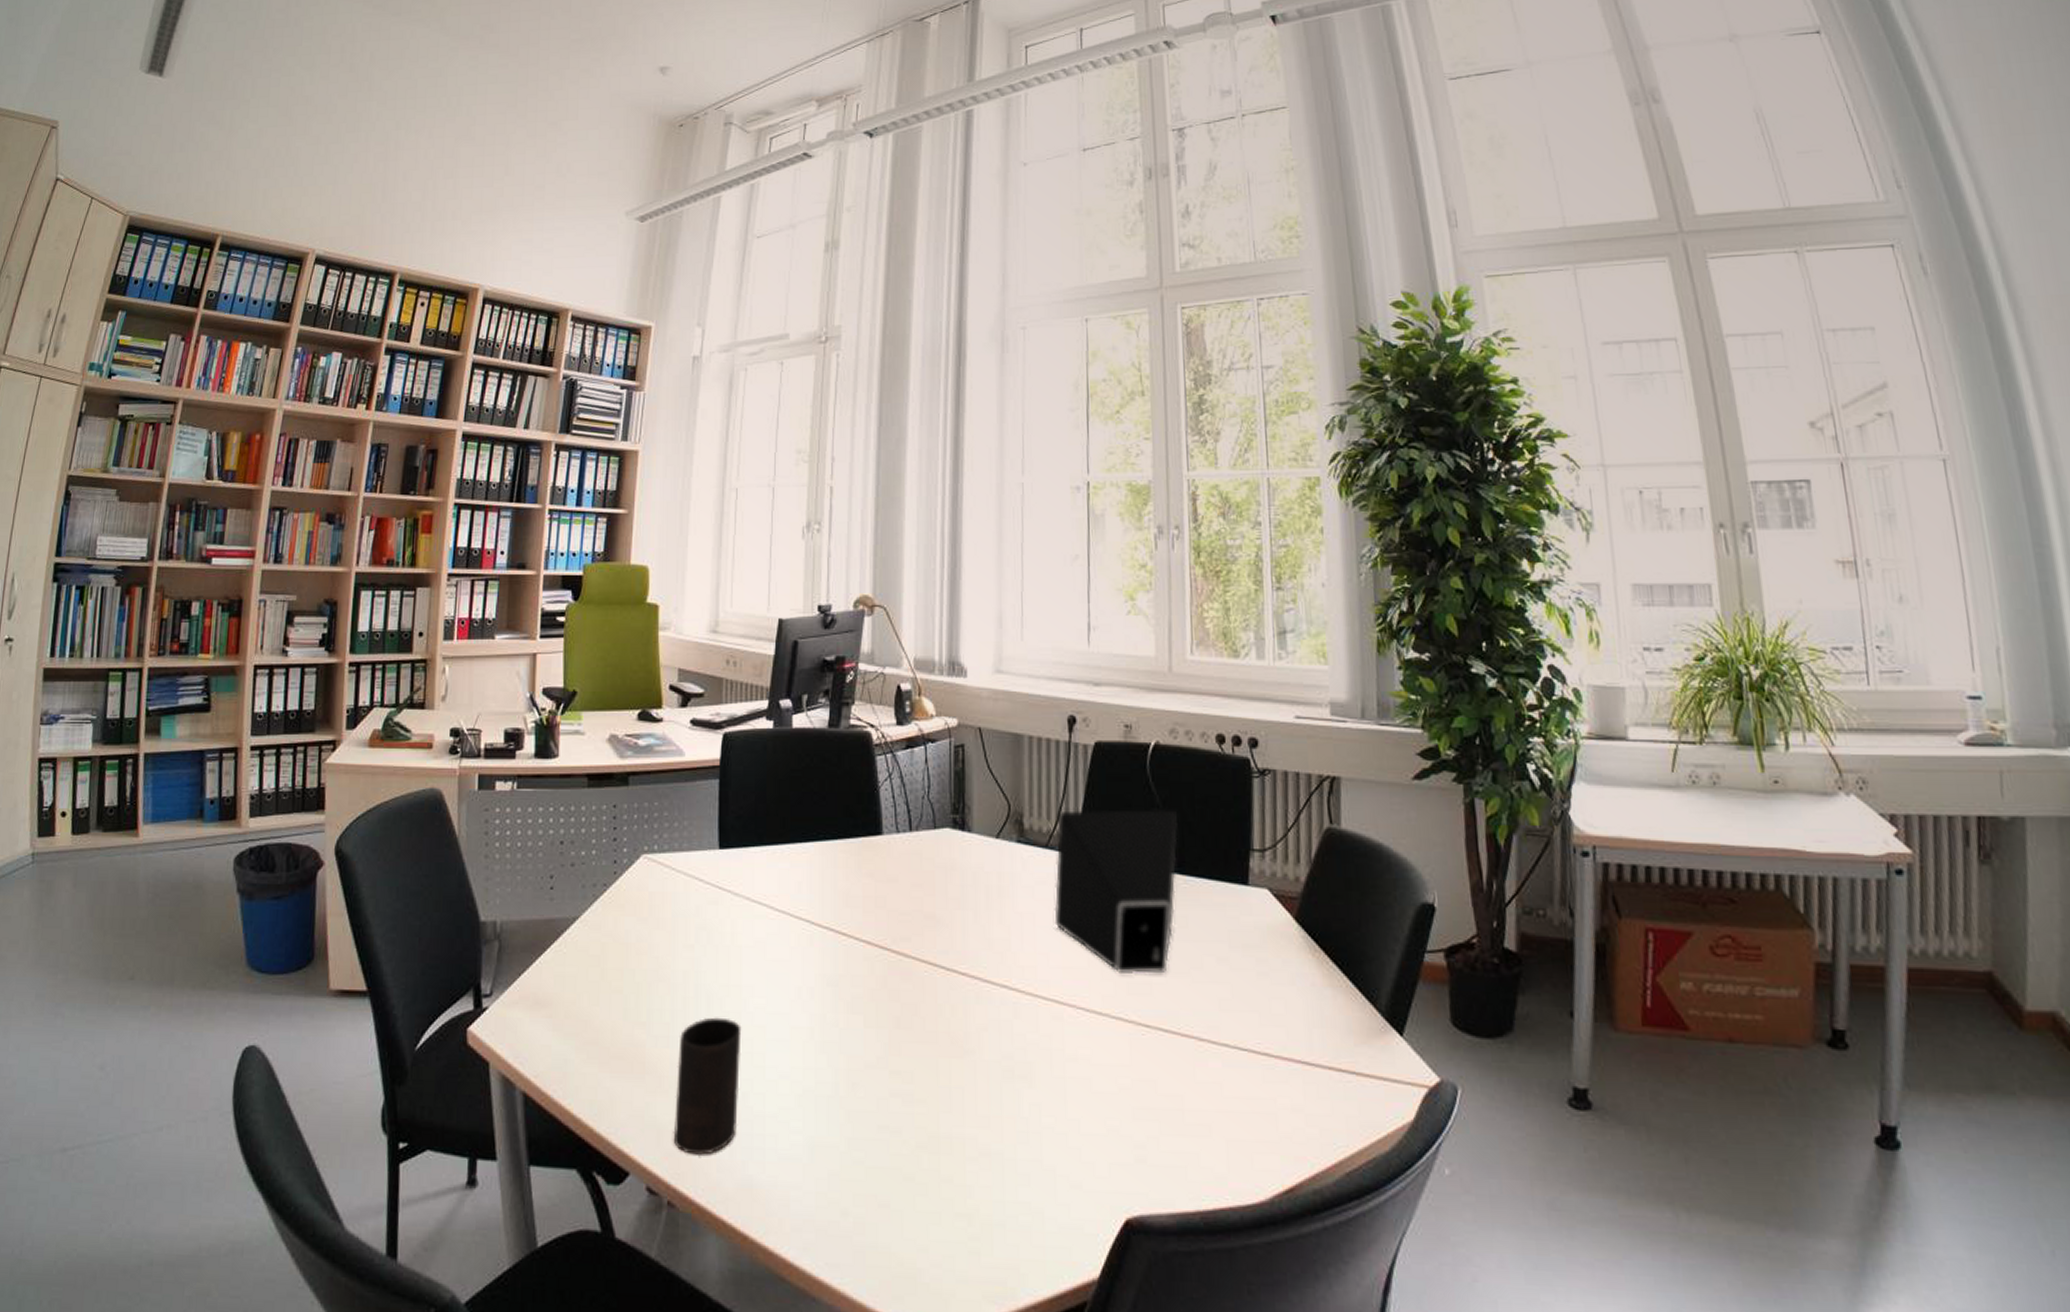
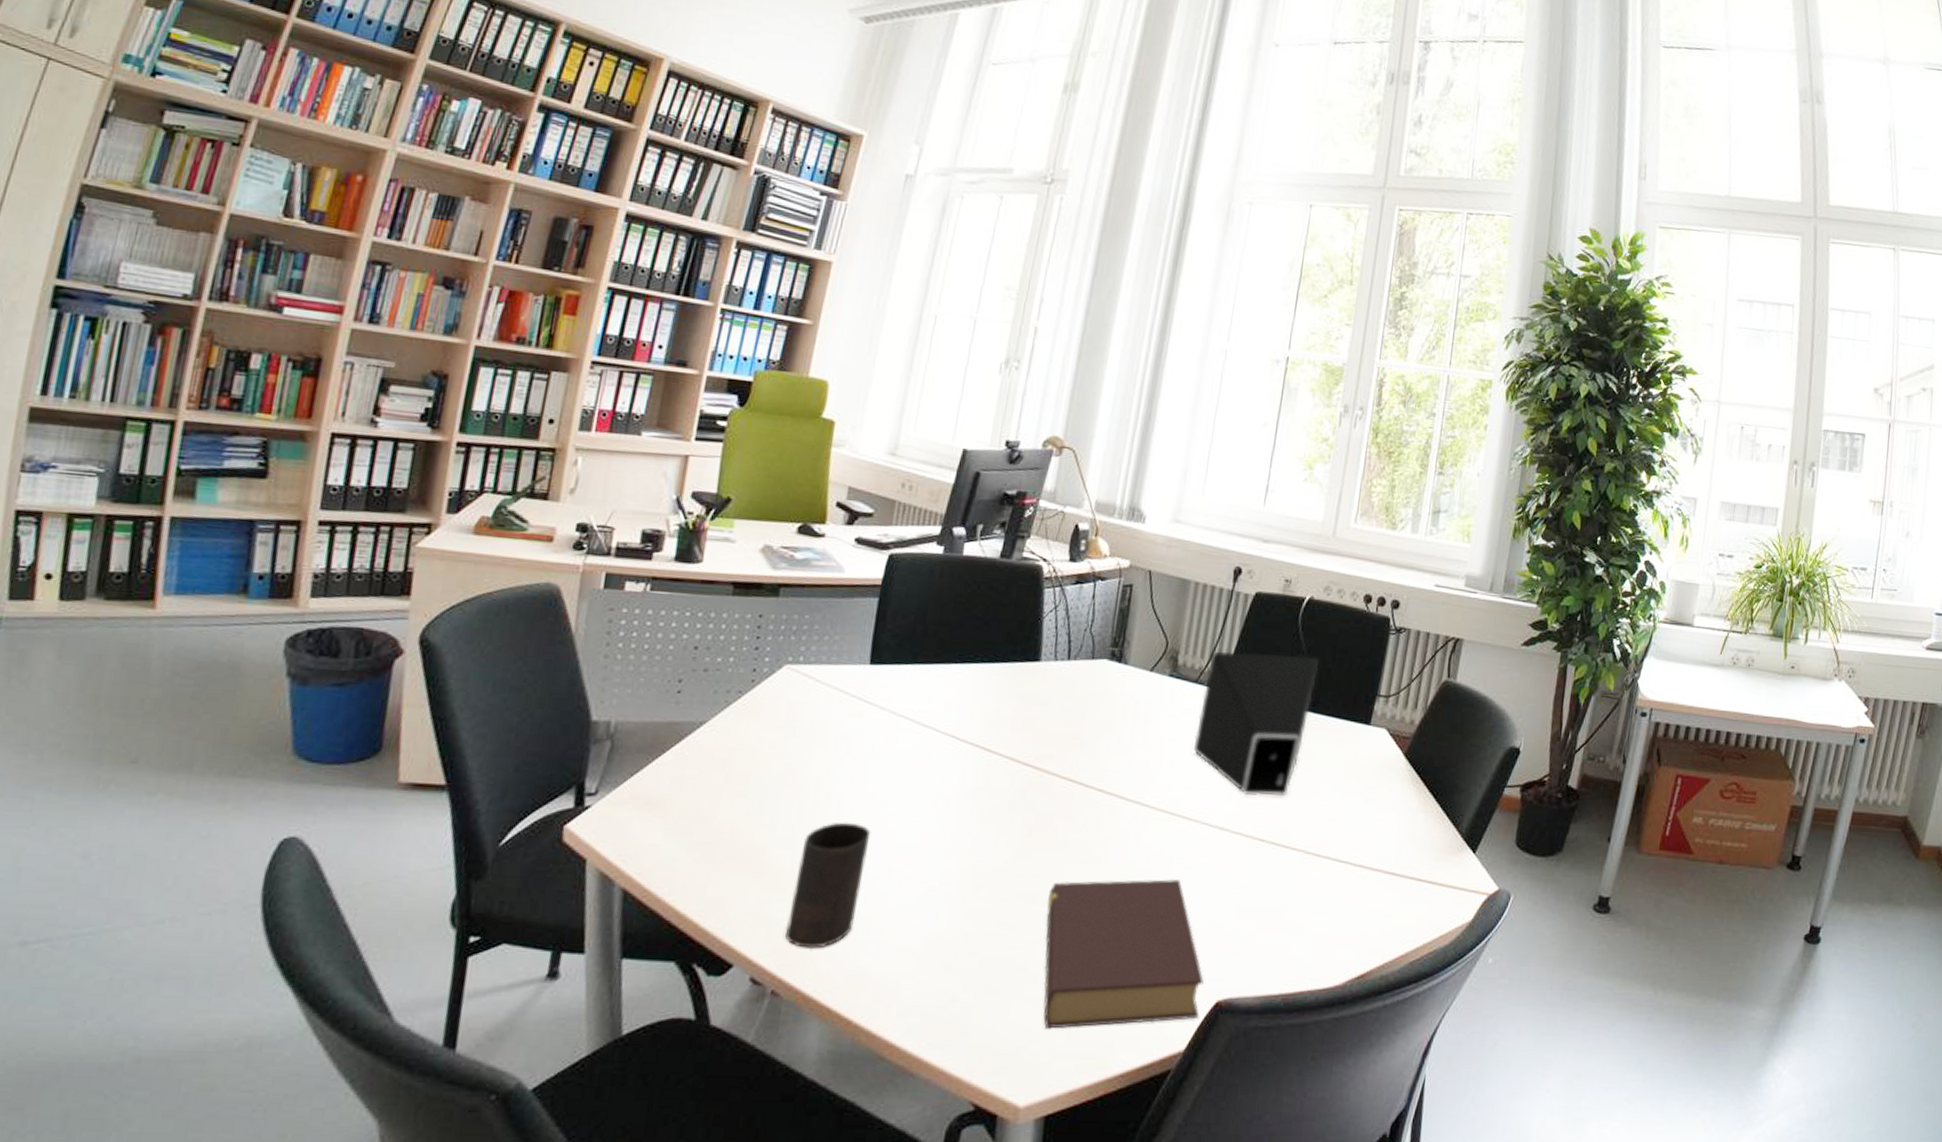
book: none [925,1072,1109,1250] -> present [1043,878,1204,1029]

